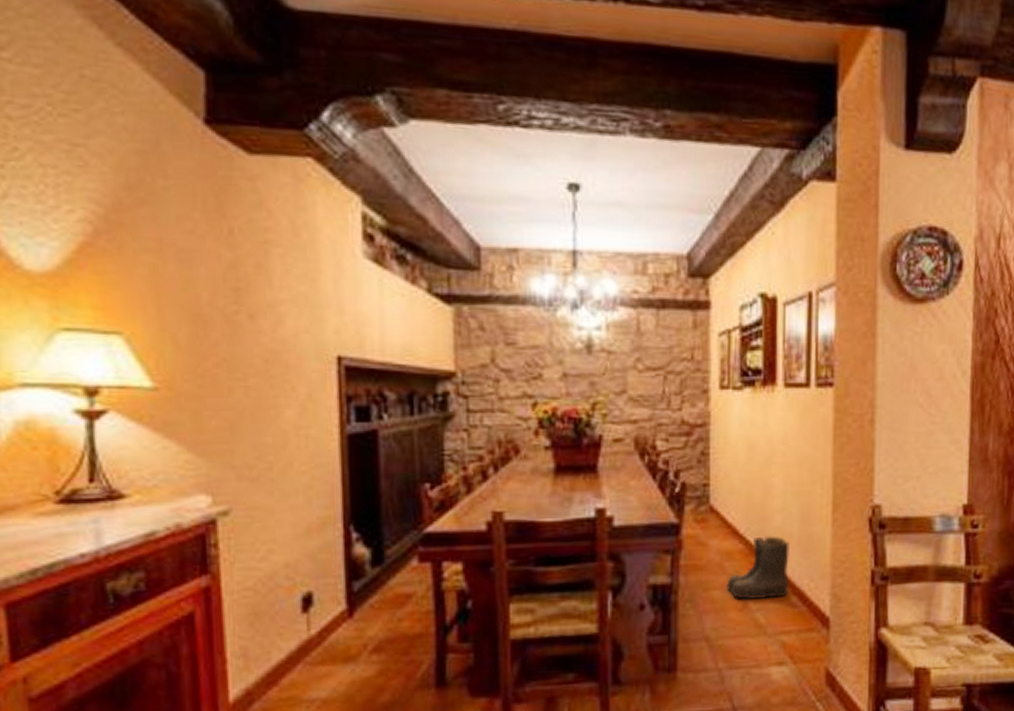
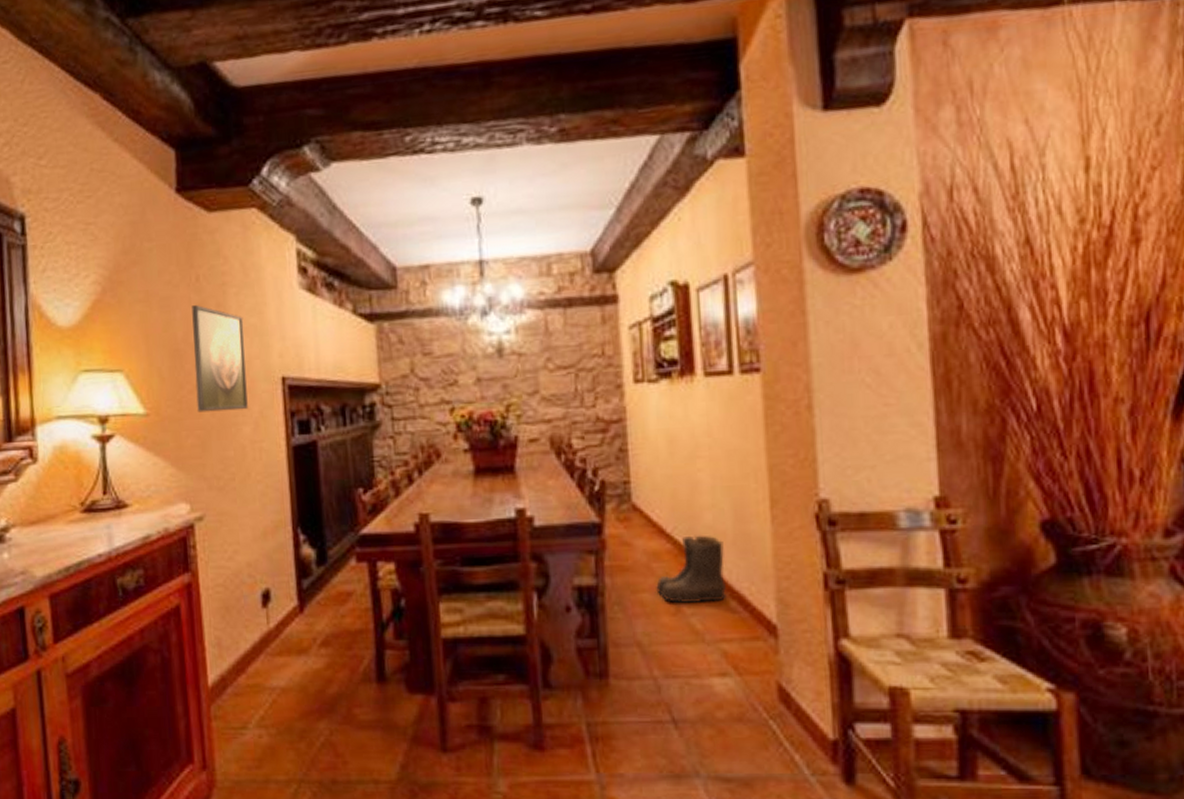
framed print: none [222,263,293,391] -> present [192,305,248,413]

